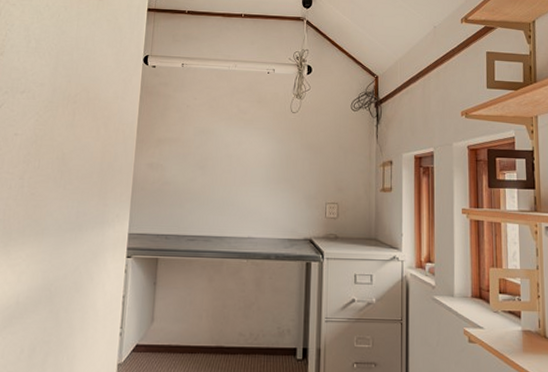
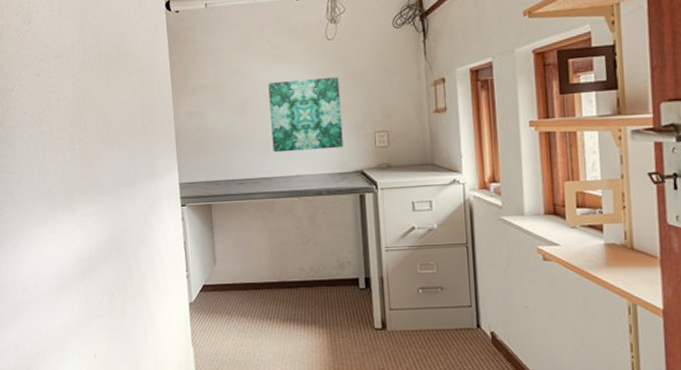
wall art: none [228,144,298,215] -> present [268,77,343,153]

